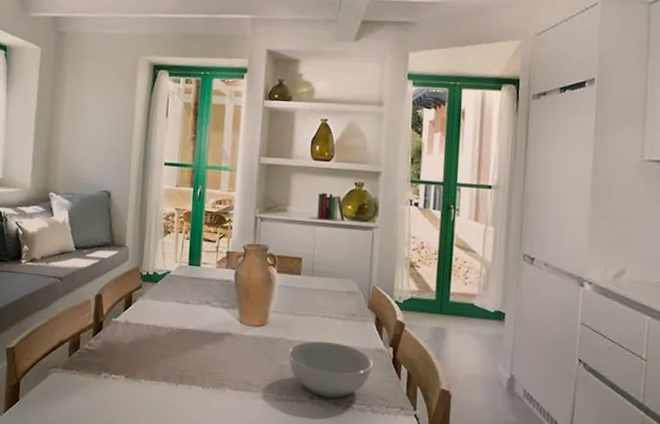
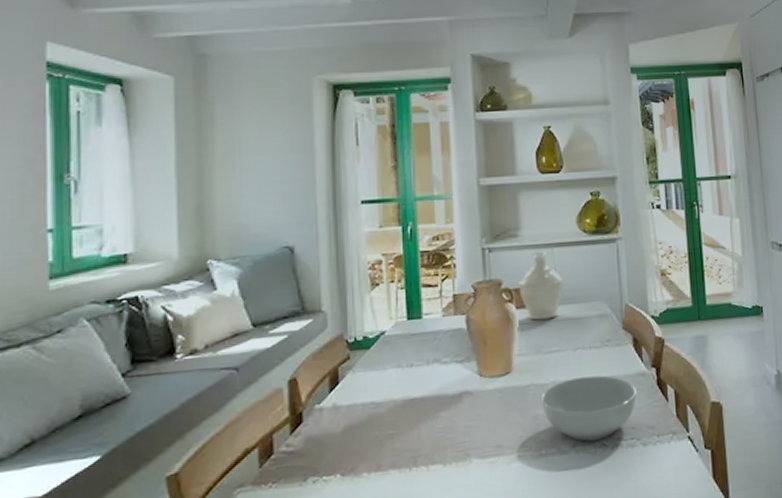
ceramic jug: none [282,227,321,287] -> present [518,251,564,321]
books: present [317,192,345,221] -> none [552,208,585,240]

